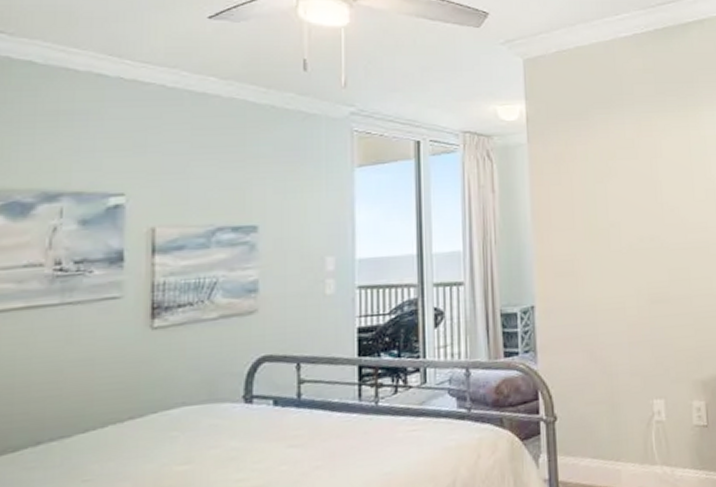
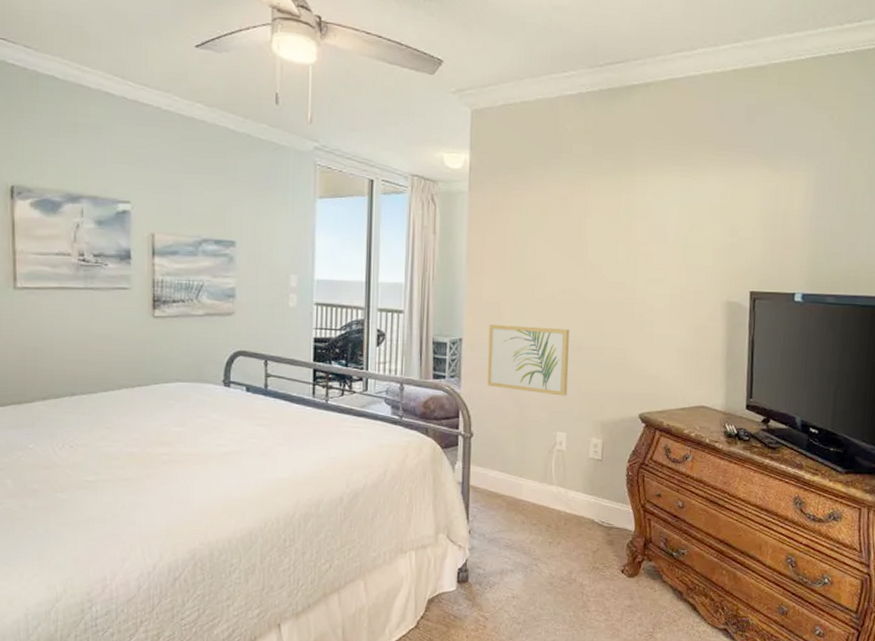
wall art: none [564,280,660,358] -> present [487,323,570,396]

